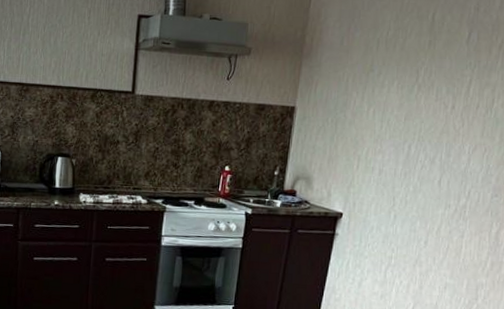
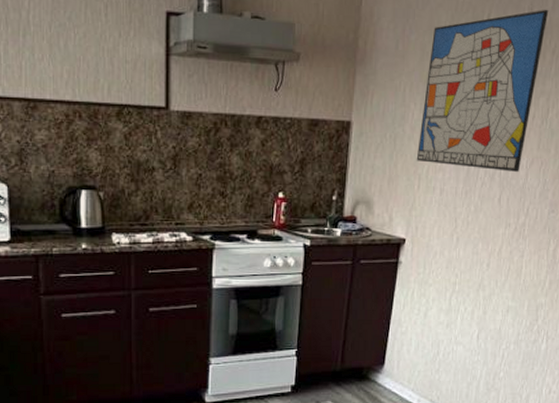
wall art: none [356,8,496,157] -> present [416,9,549,172]

